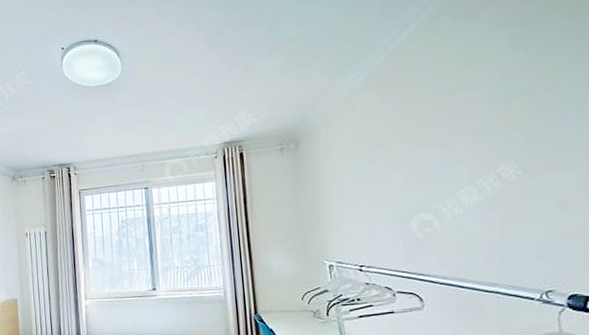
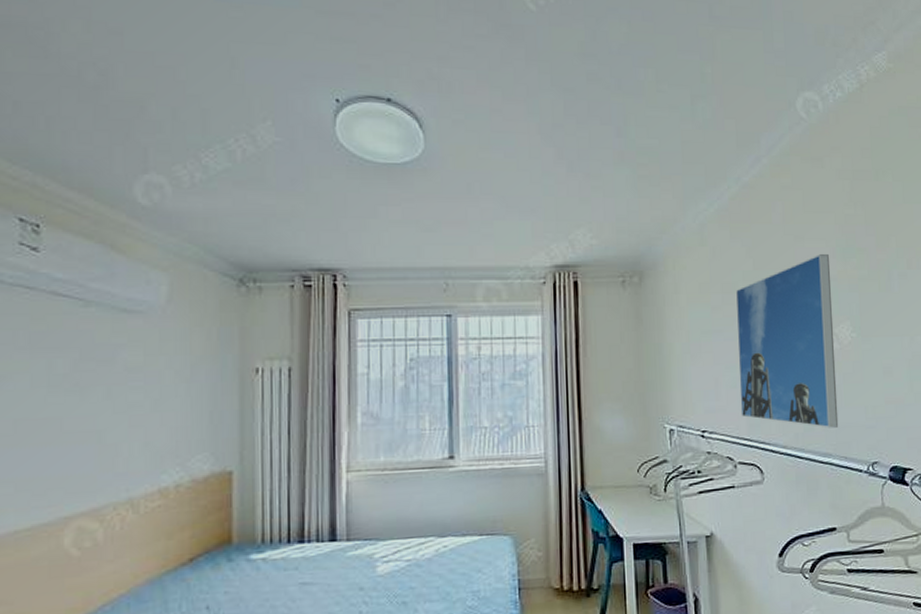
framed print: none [388,101,505,260] -> present [736,254,839,428]

